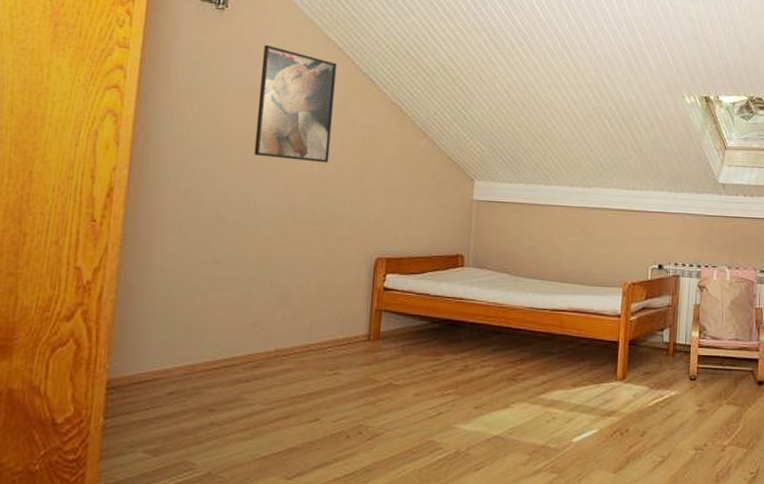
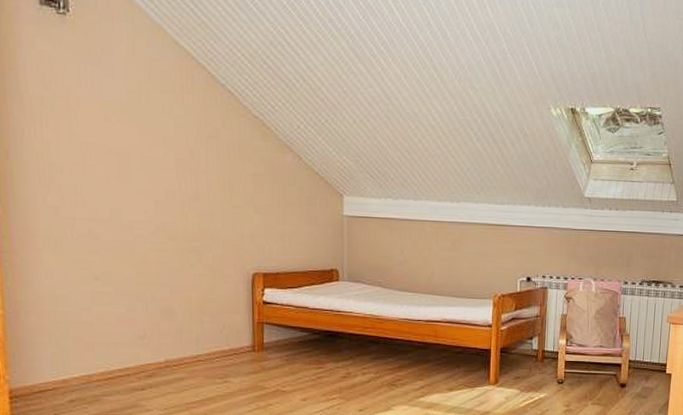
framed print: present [254,45,337,163] -> none [114,54,195,179]

